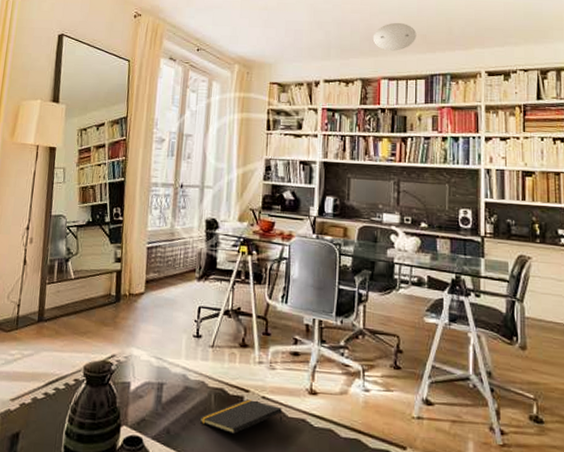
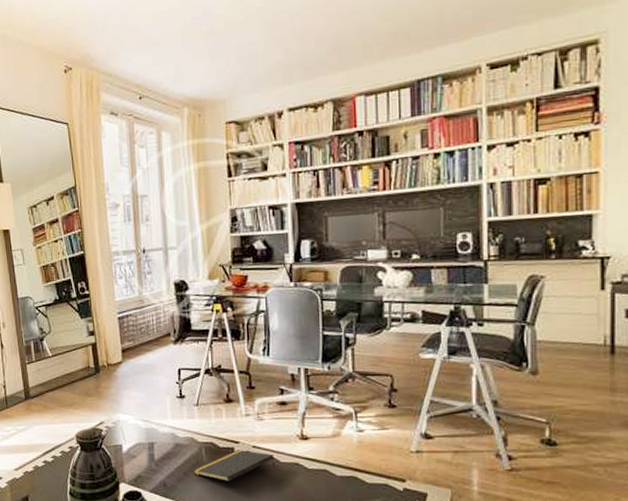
ceiling light: present [373,22,417,51] -> none [342,20,398,60]

